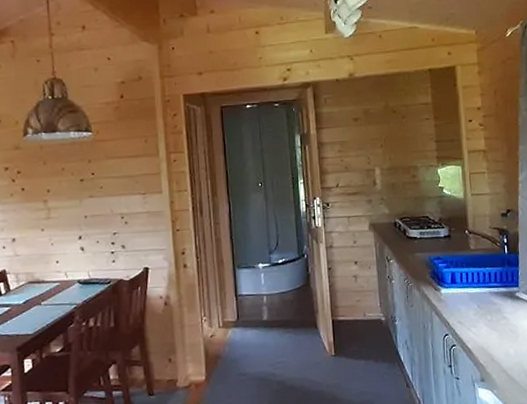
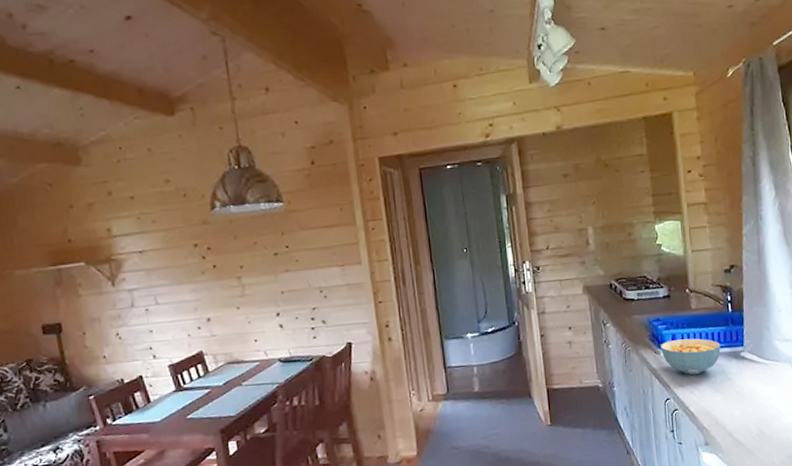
cereal bowl: none [441,277,497,313] -> present [661,338,721,375]

